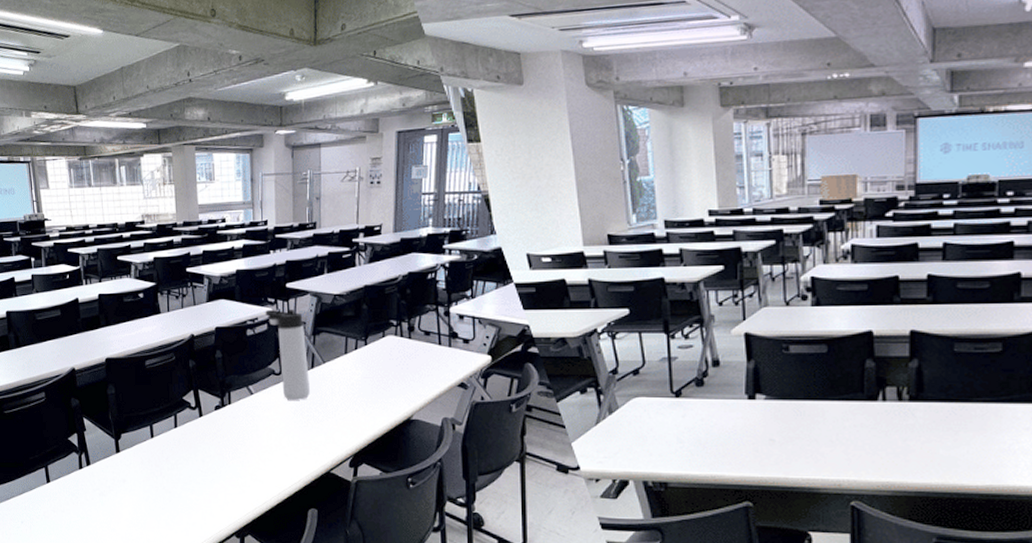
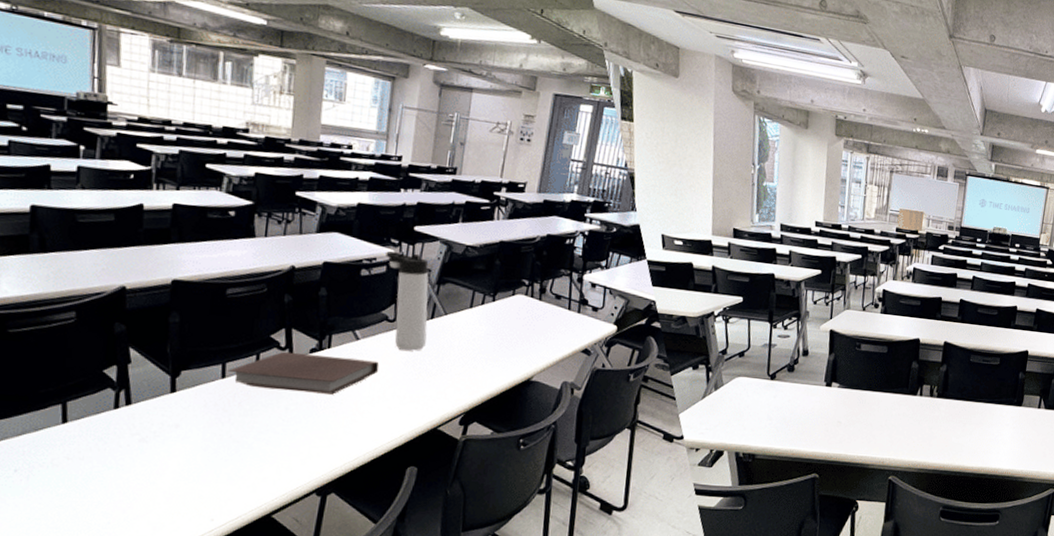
notebook: none [154,410,273,446] -> present [227,351,380,395]

